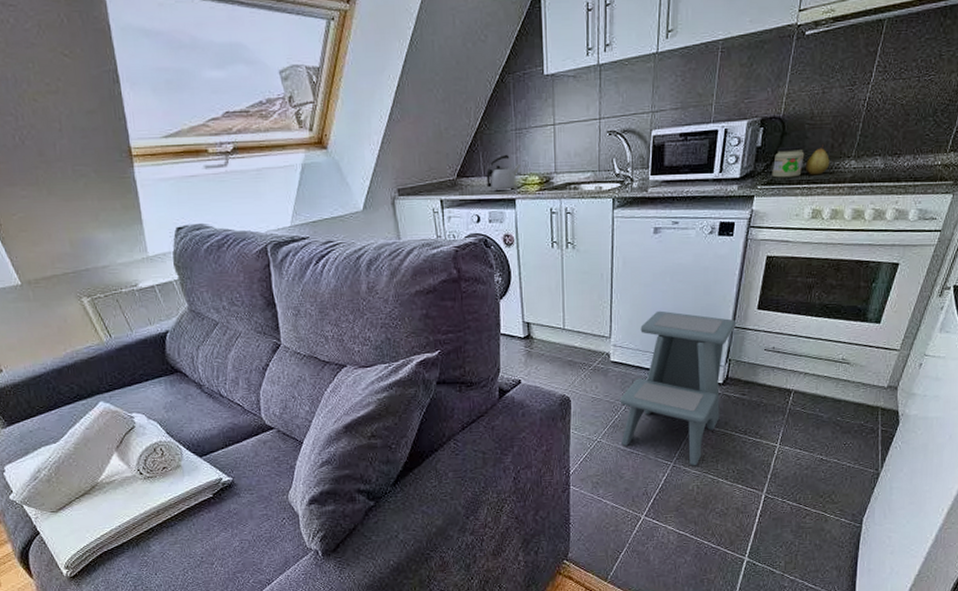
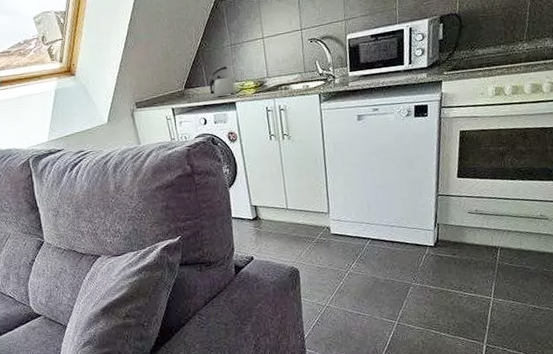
step stool: present [619,310,737,466] -> none [342,186,440,323]
jar: present [772,146,805,178] -> none [455,35,482,64]
fruit: present [805,143,830,175] -> none [483,32,505,59]

